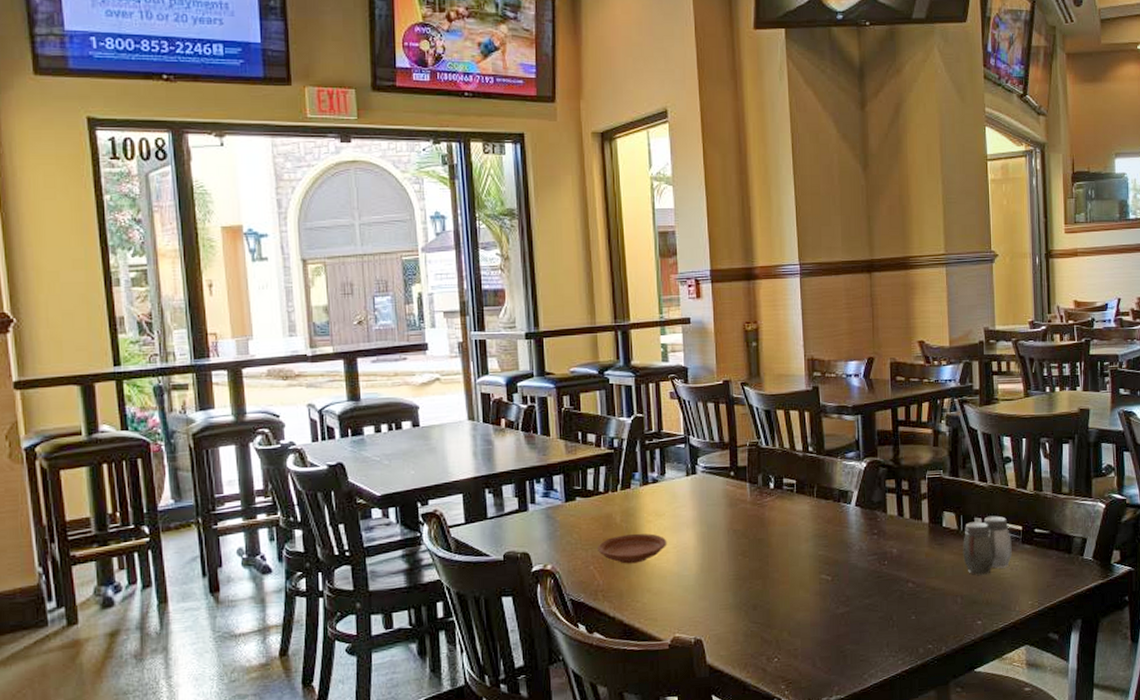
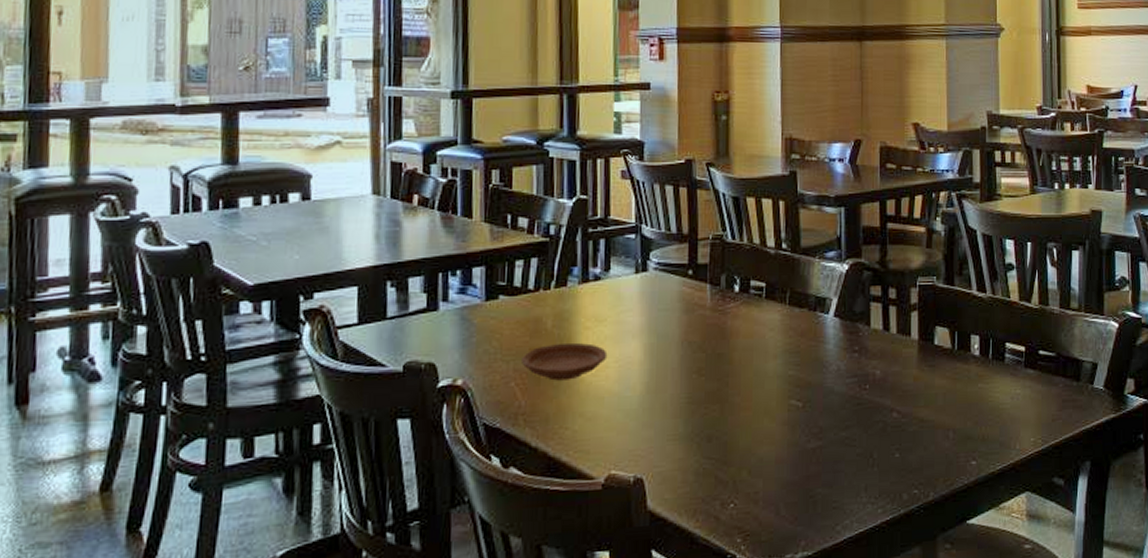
salt and pepper shaker: present [963,515,1012,576] -> none [957,333,1013,406]

